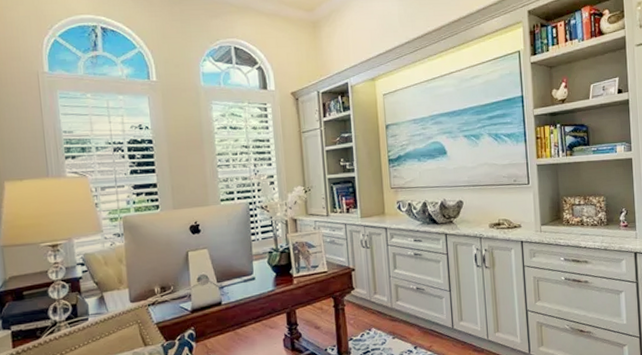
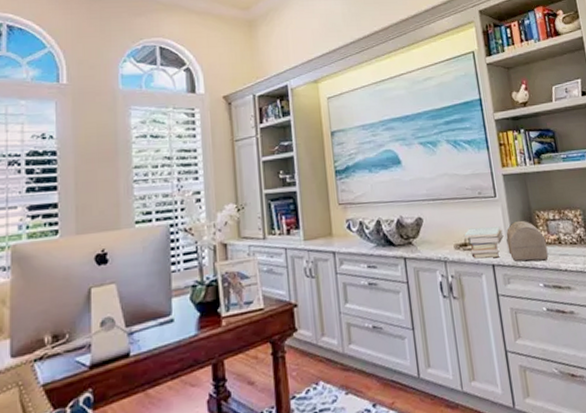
books: none [498,209,533,237] -> present [463,226,504,259]
decorative box: none [535,204,571,240] -> present [506,220,549,263]

